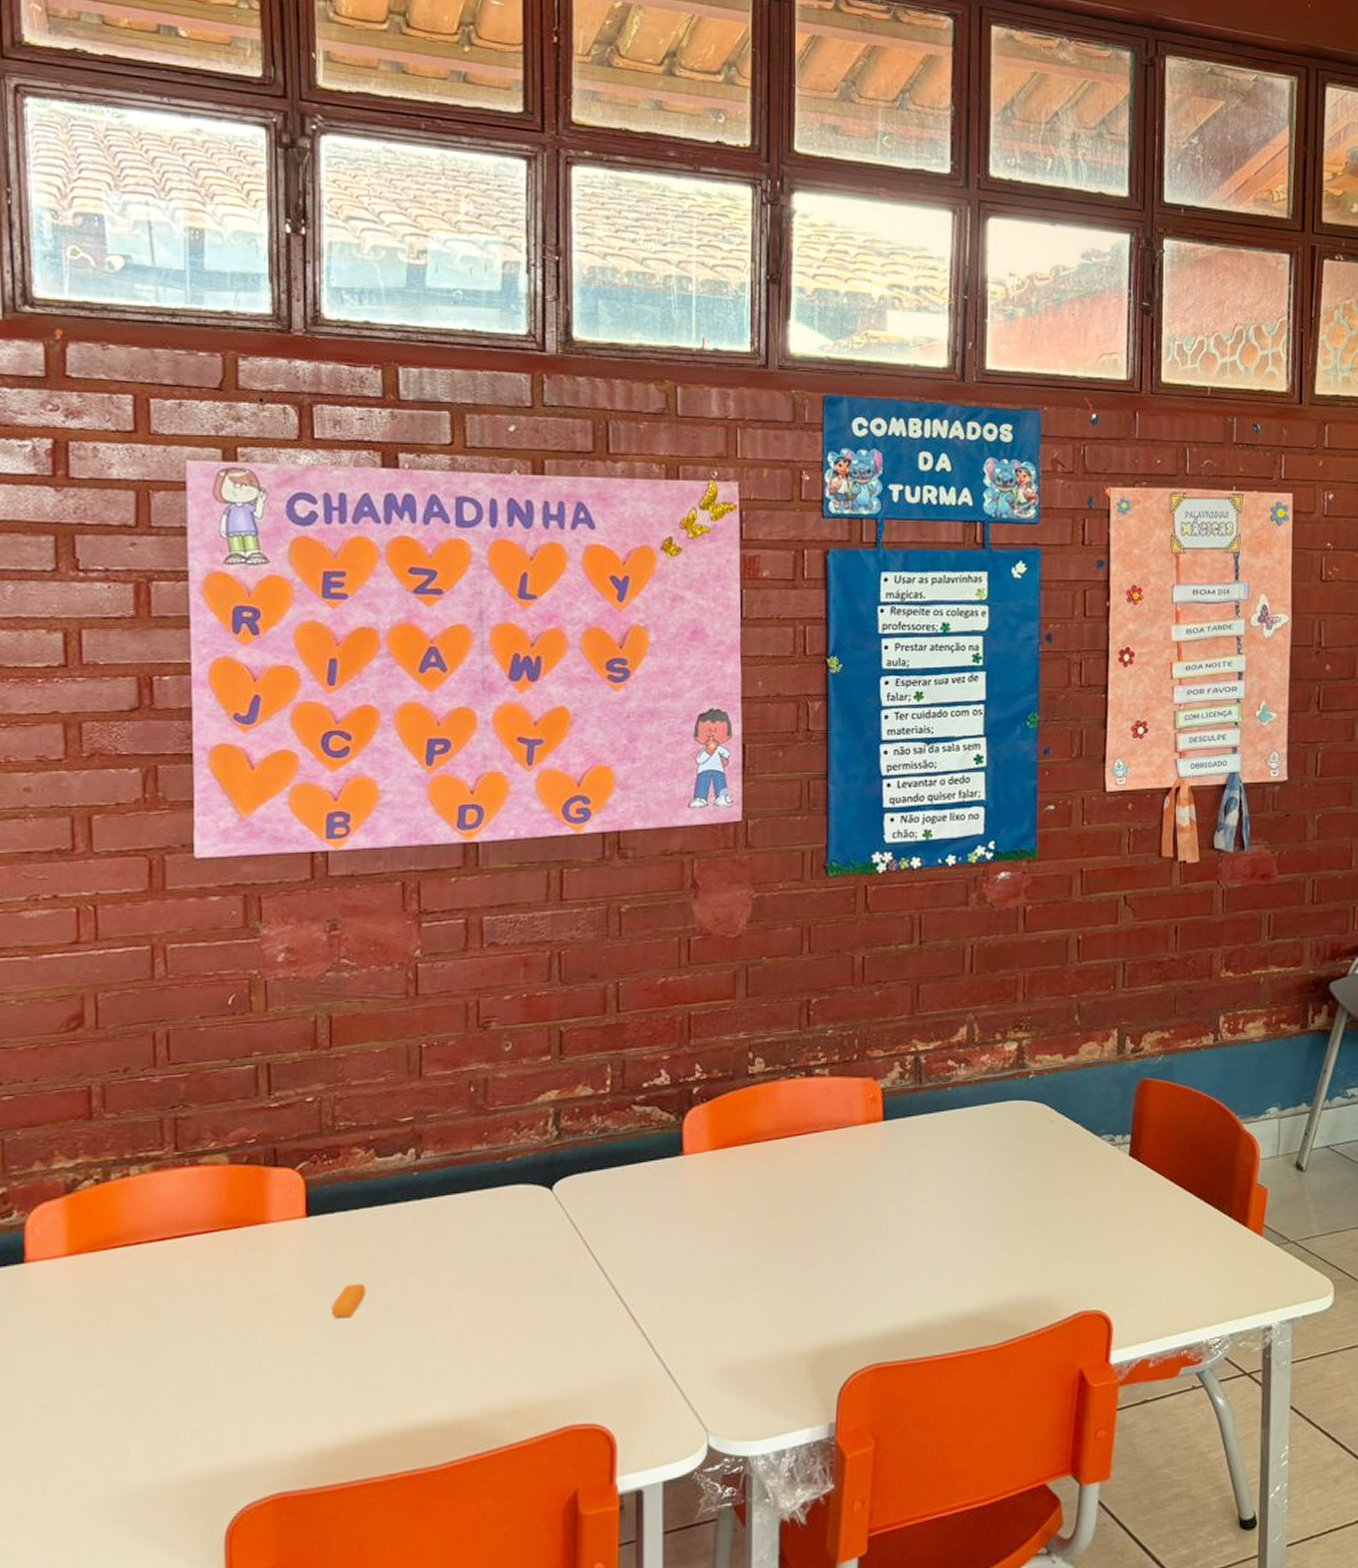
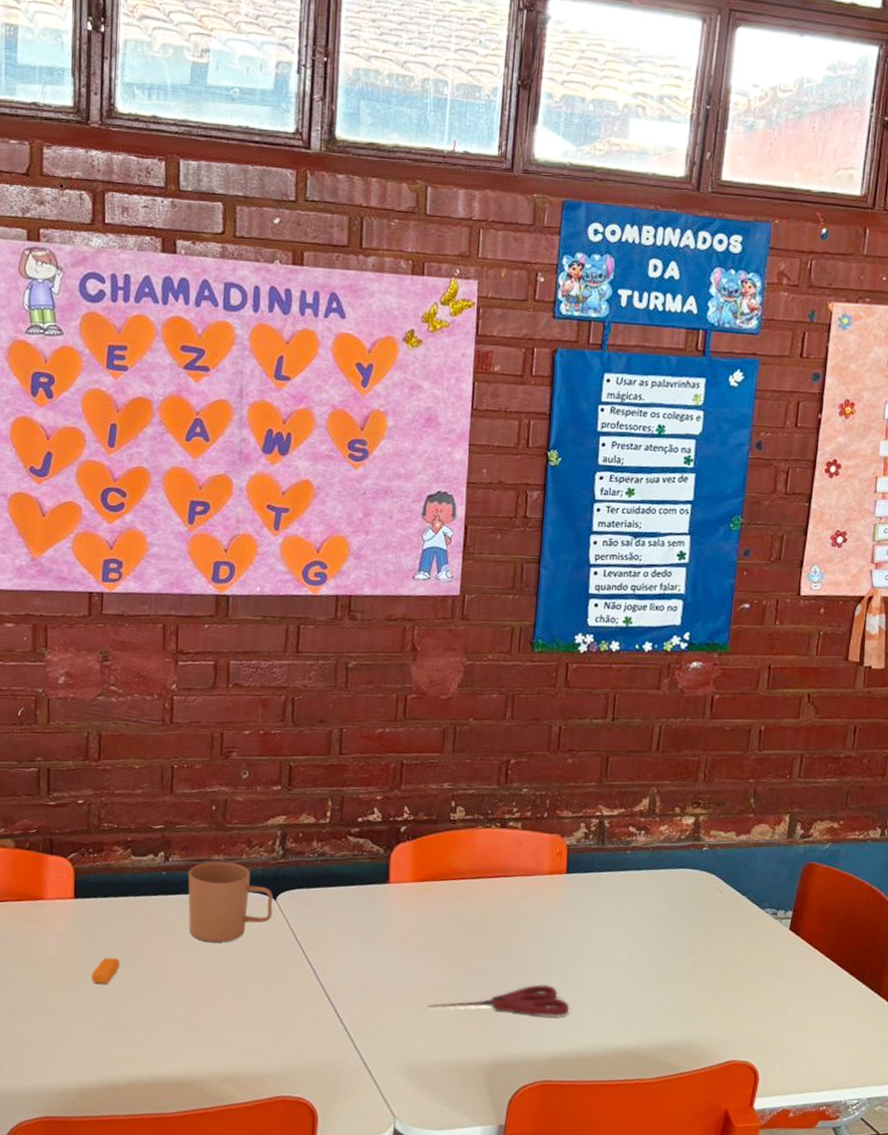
mug: none [444,1152,549,1250] -> present [187,861,273,943]
scissors: none [737,1250,898,1296] -> present [427,984,569,1017]

